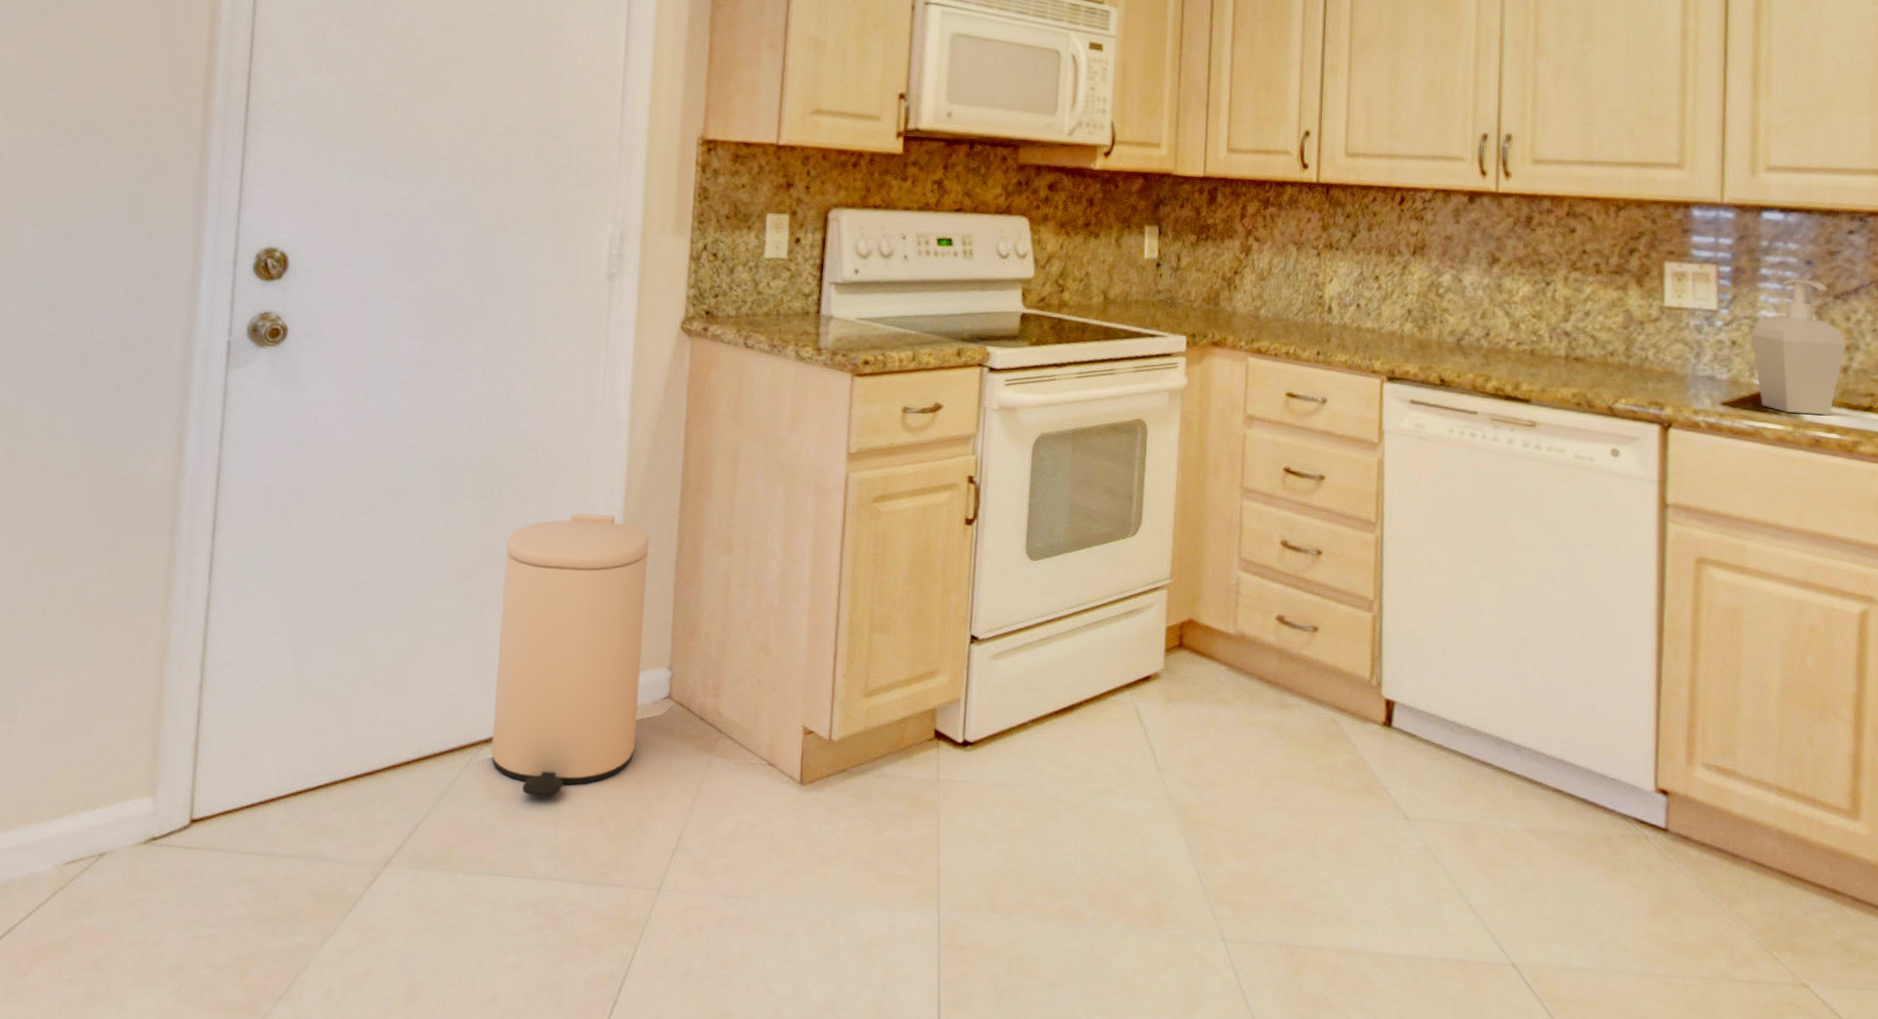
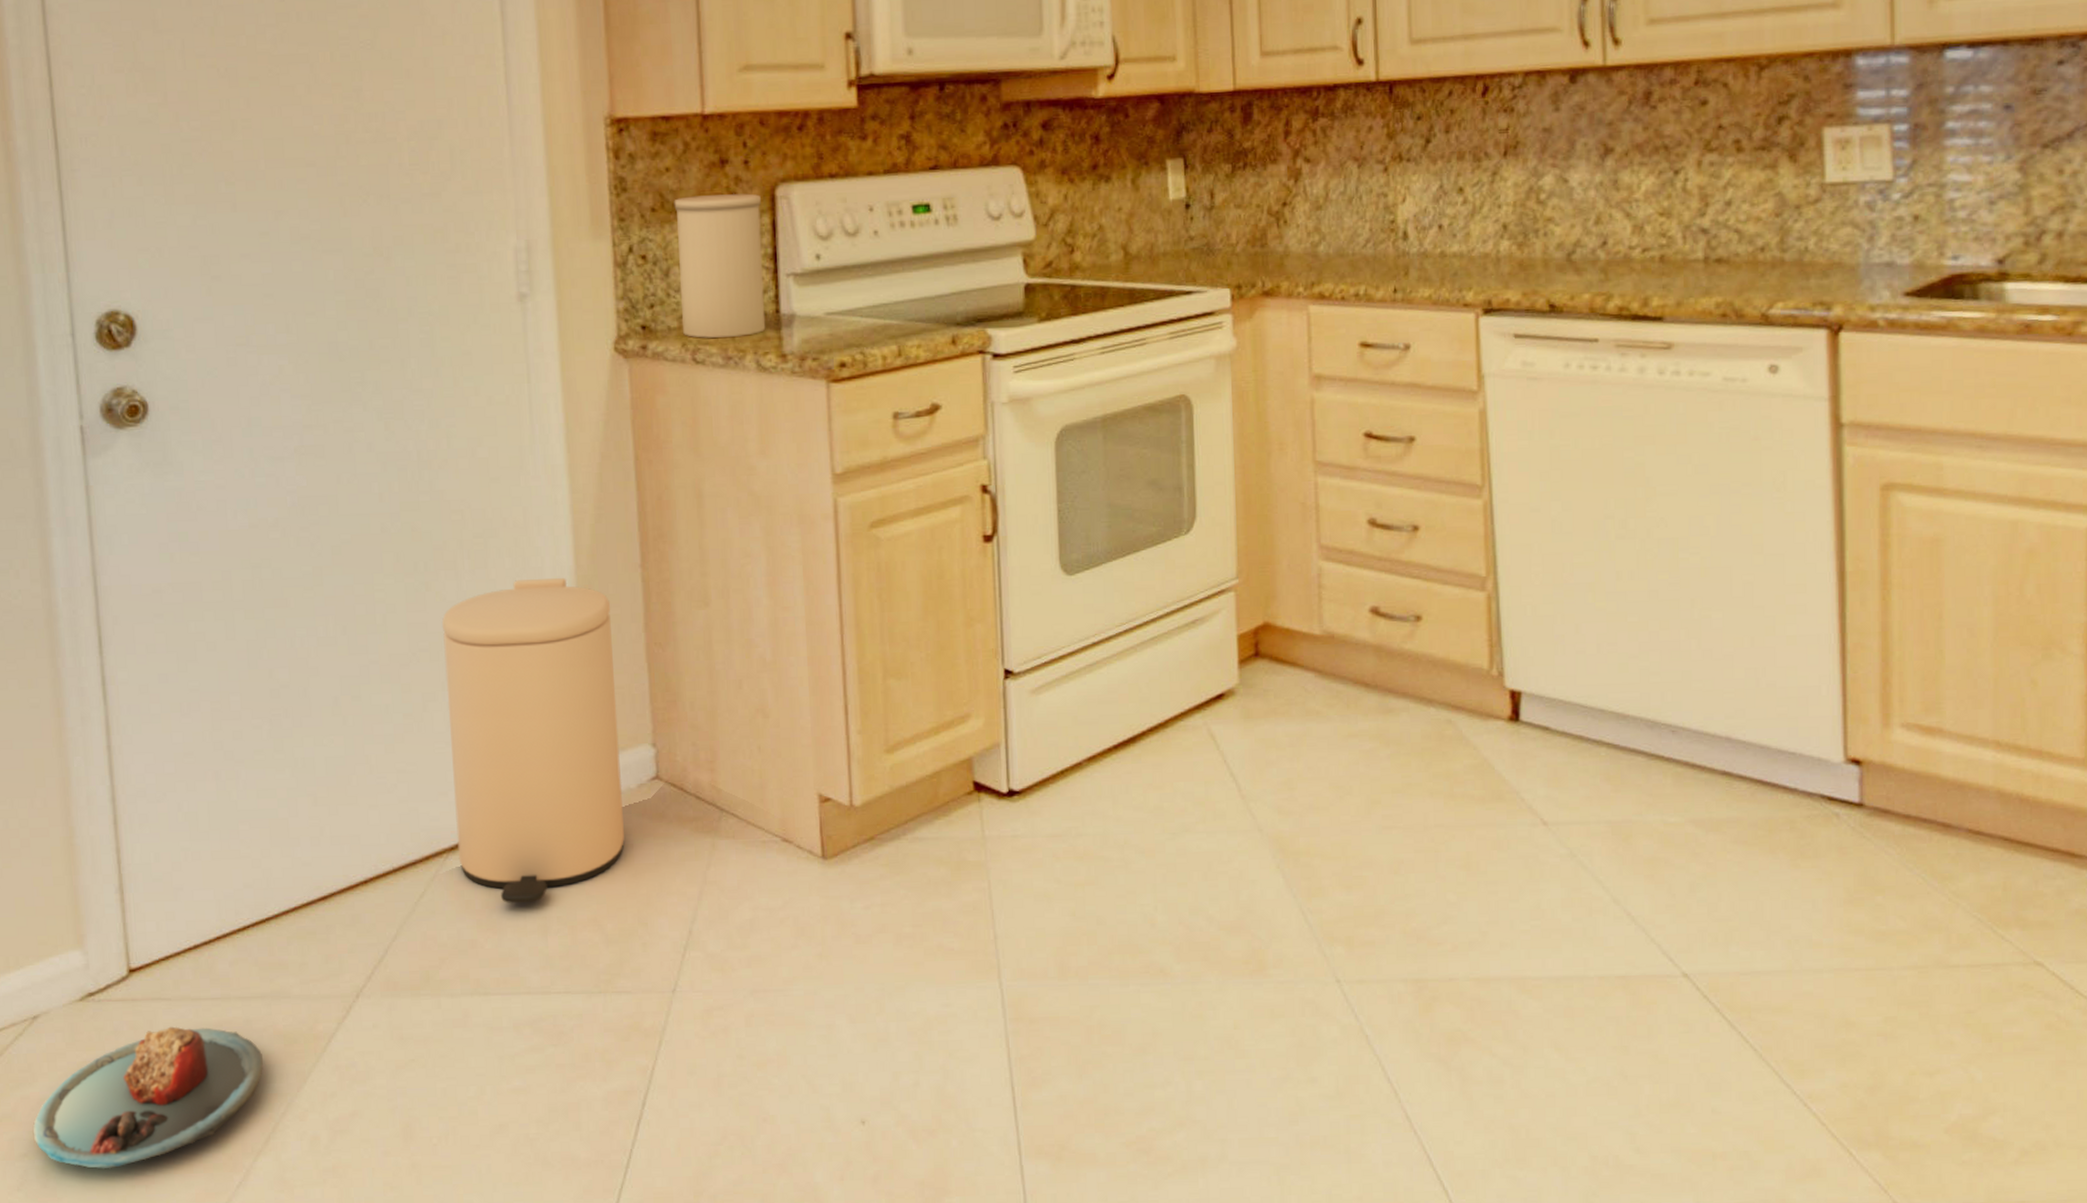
pet bowl: none [81,875,295,1002] -> present [32,1026,263,1169]
canister: none [739,209,816,330] -> present [674,193,766,338]
soap bottle: present [1751,279,1847,415] -> none [1937,128,2060,297]

